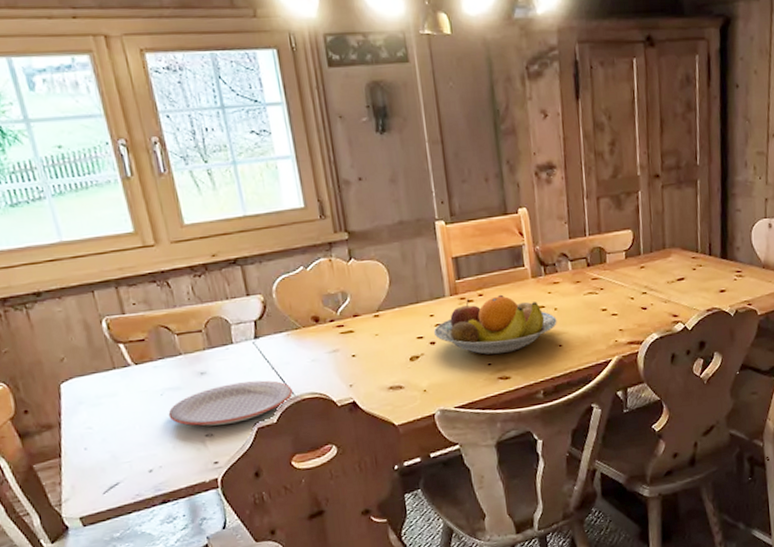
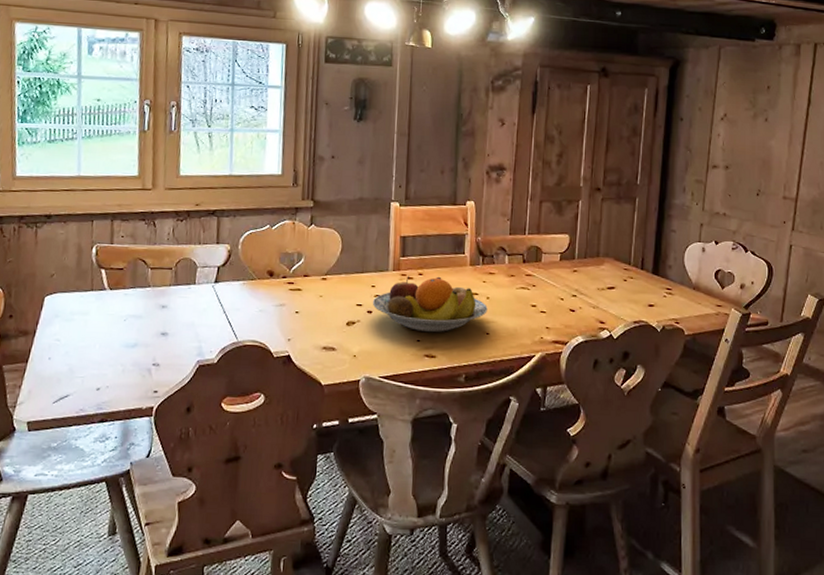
plate: present [168,380,293,426] -> none [126,320,237,357]

